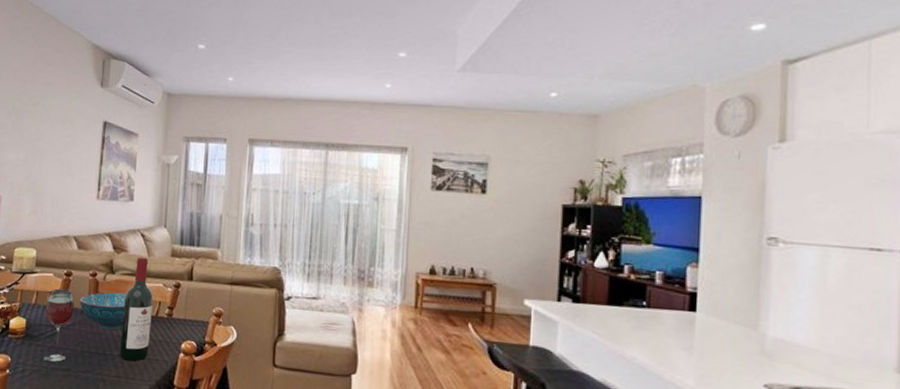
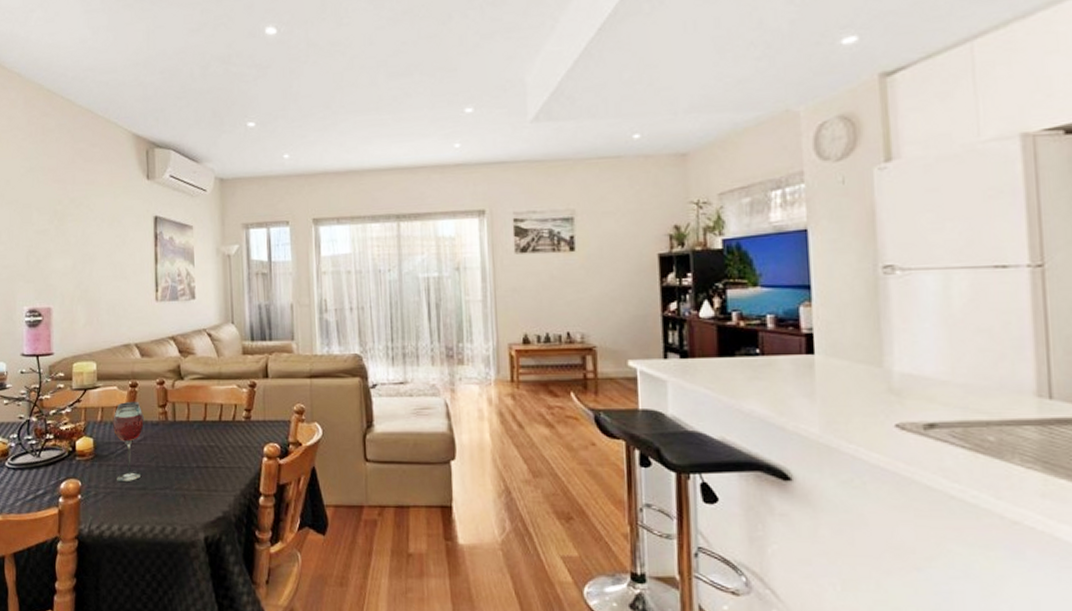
bowl: present [79,292,126,330] -> none [148,399,199,441]
wine bottle: present [119,257,153,361] -> none [197,358,229,472]

